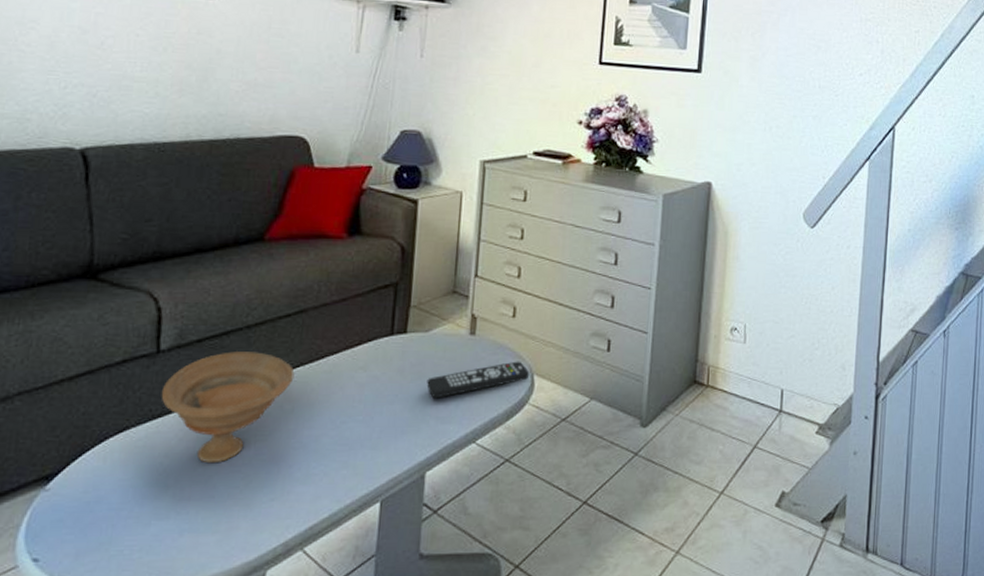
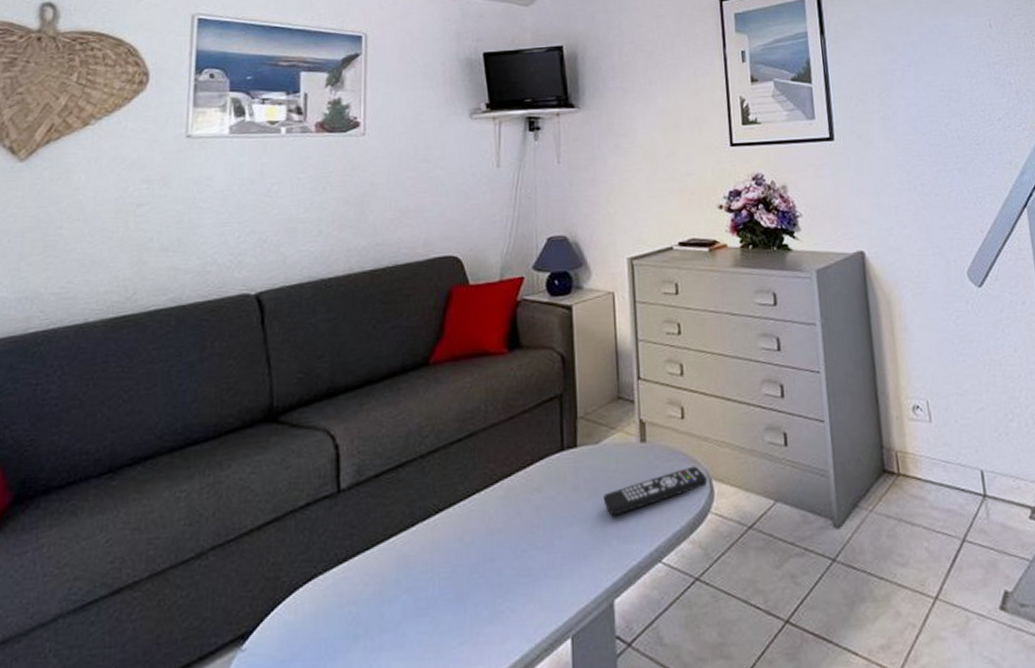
bowl: present [161,351,295,464] -> none [344,482,471,608]

